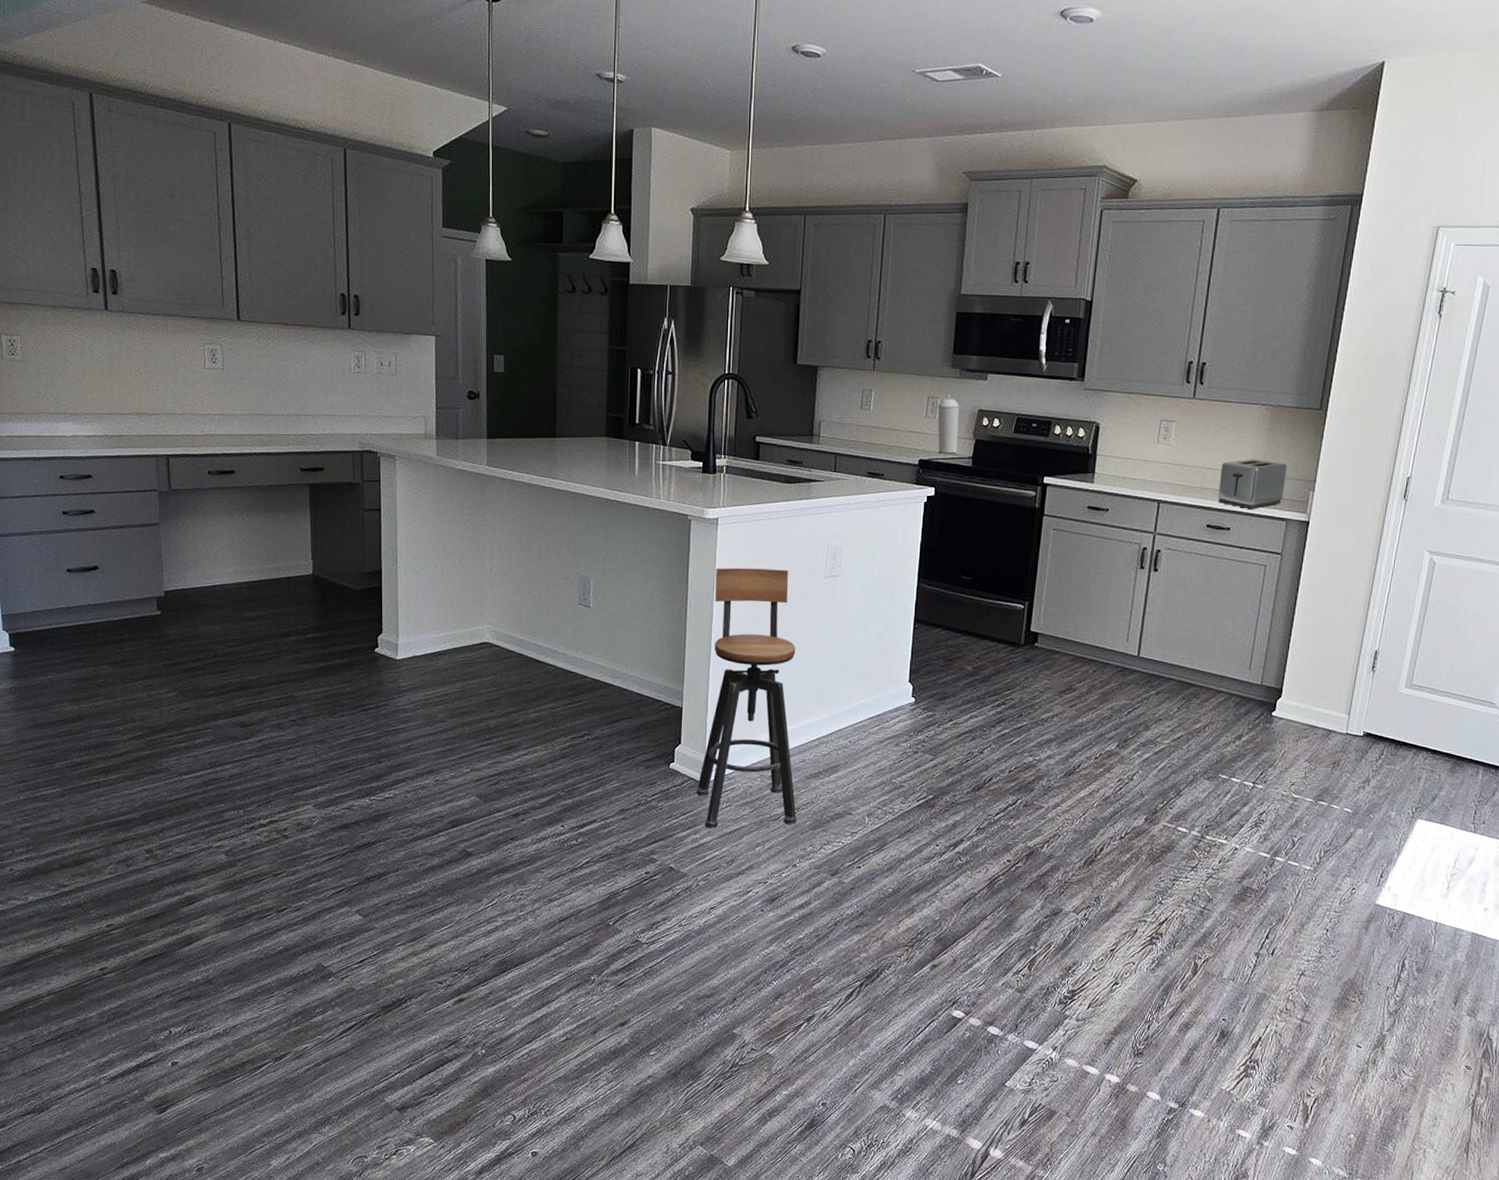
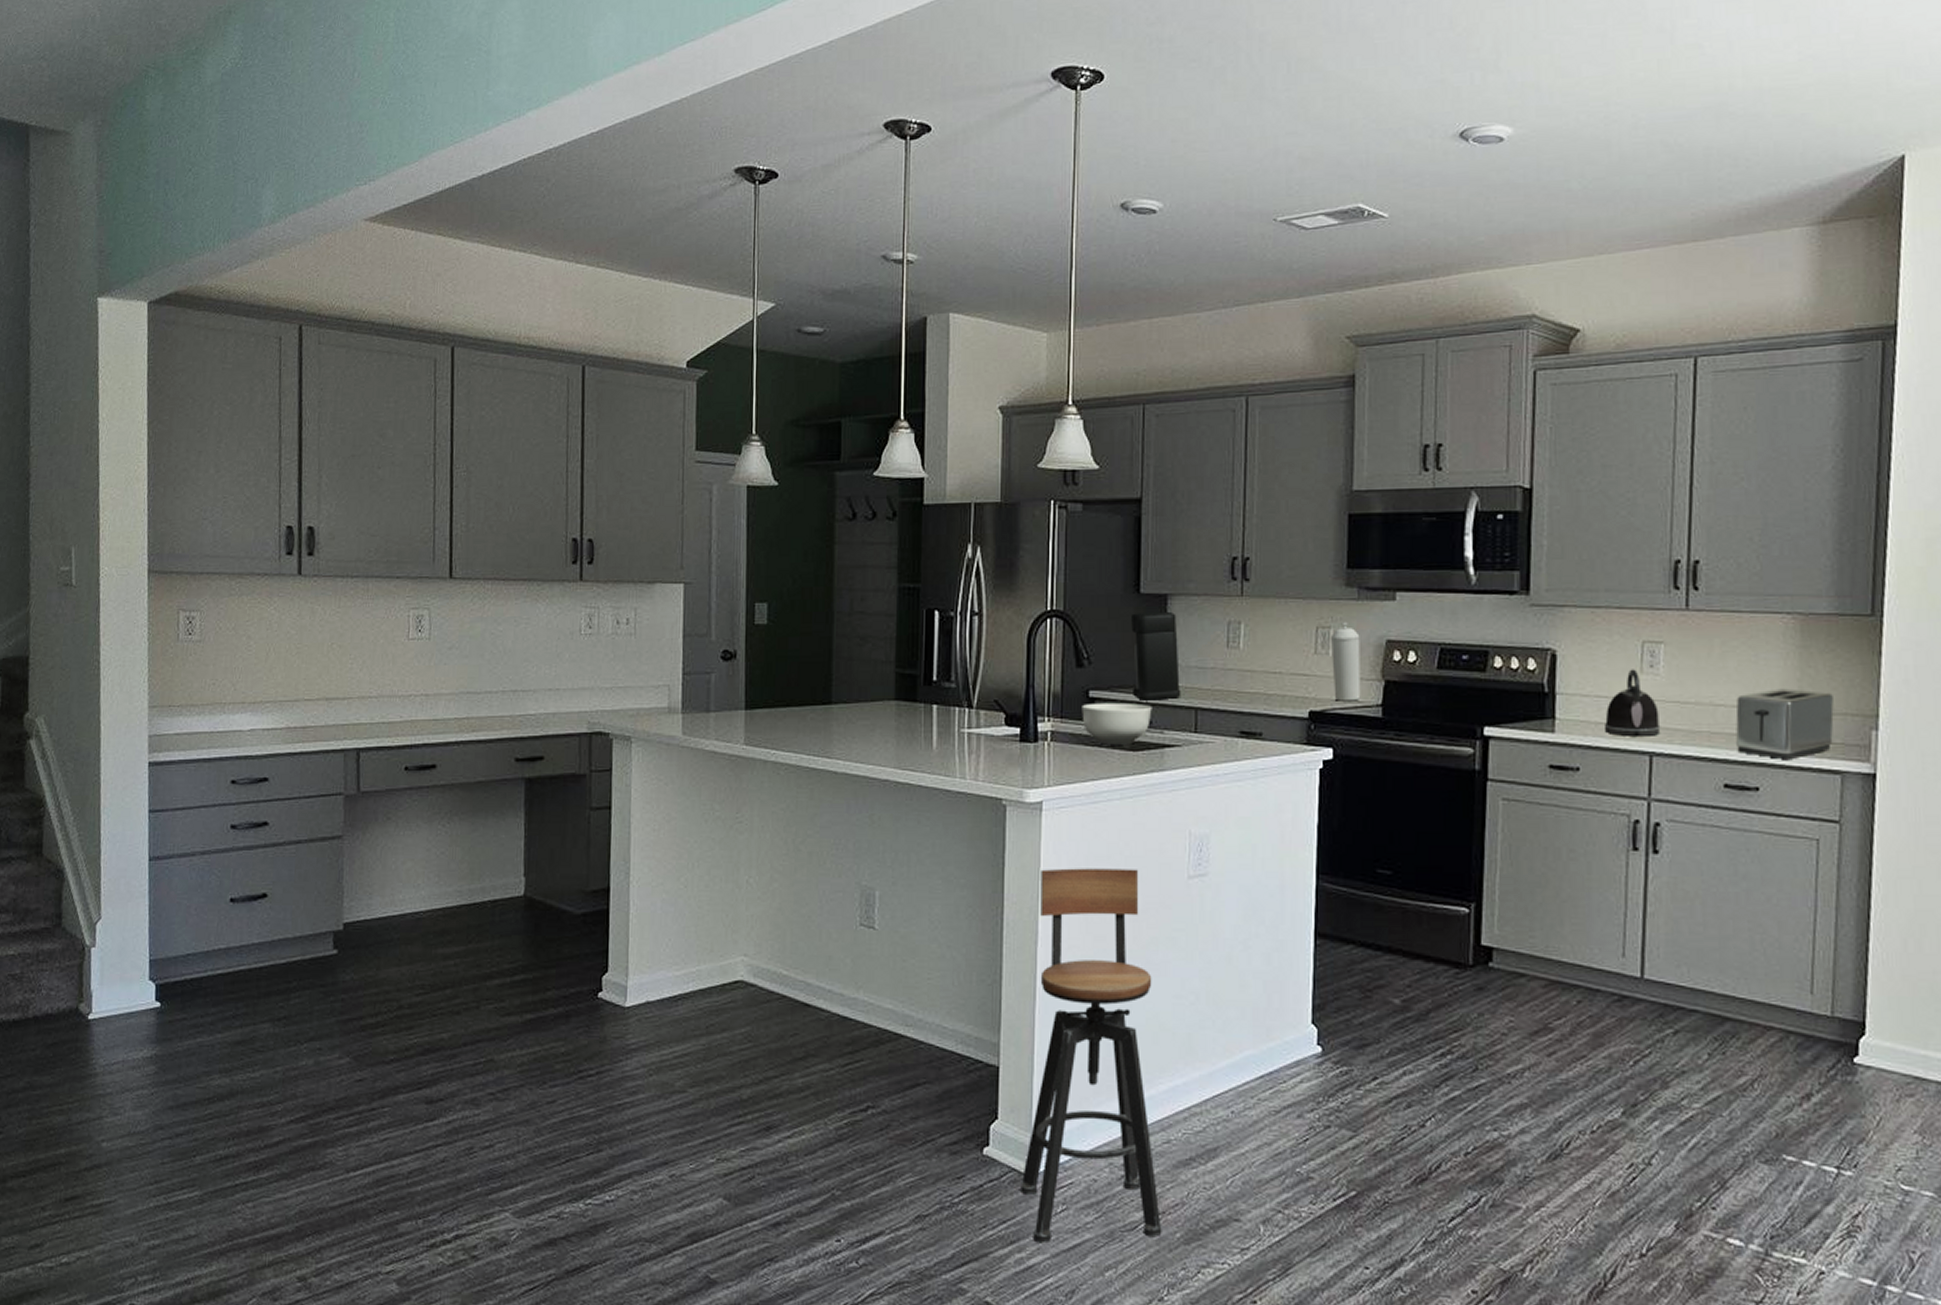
bowl: none [750,446,803,479] -> present [1082,702,1152,745]
coffee maker: none [789,378,825,446] -> present [1131,611,1181,701]
kettle: none [1128,439,1168,489] -> present [1603,669,1661,736]

